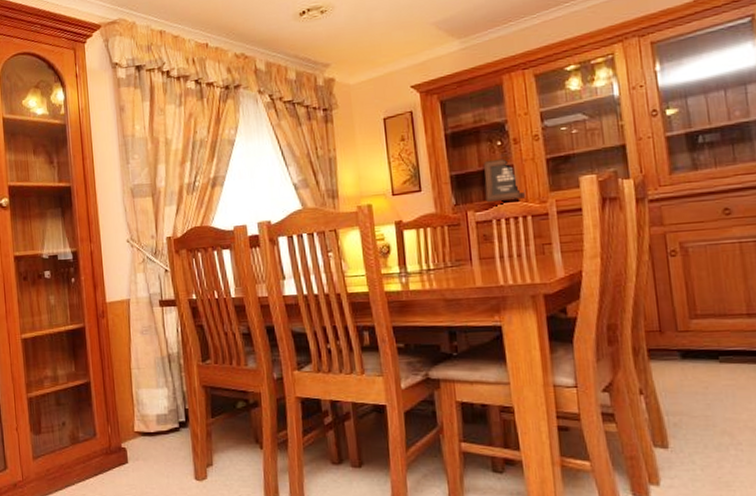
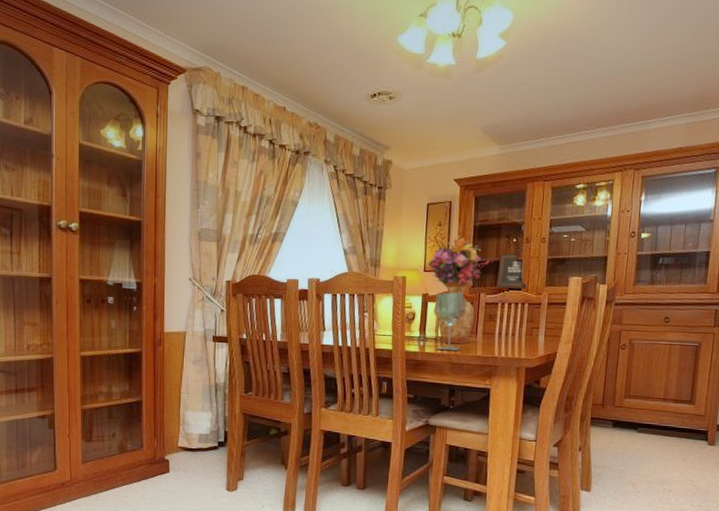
flower arrangement: none [395,149,477,277] -> present [428,236,494,345]
wine glass: none [412,214,456,286] -> present [434,292,466,351]

